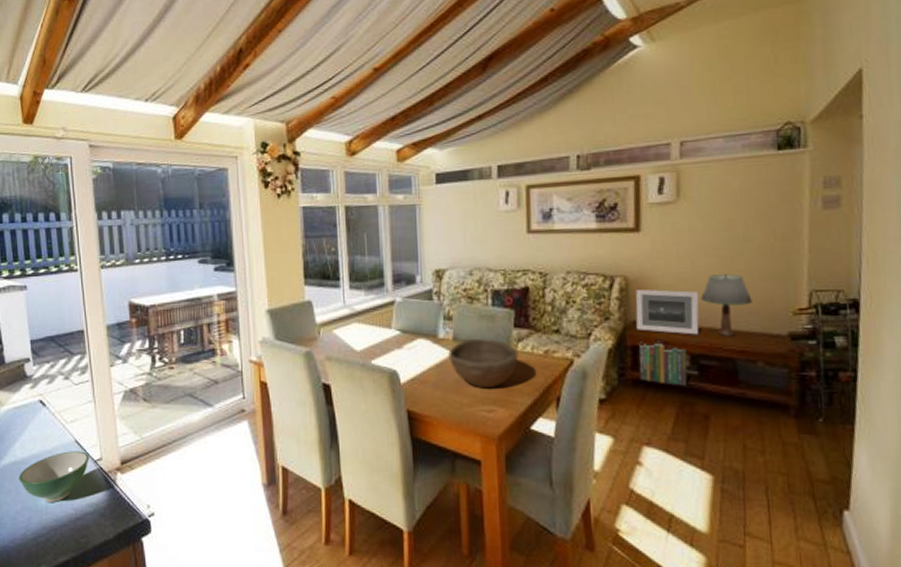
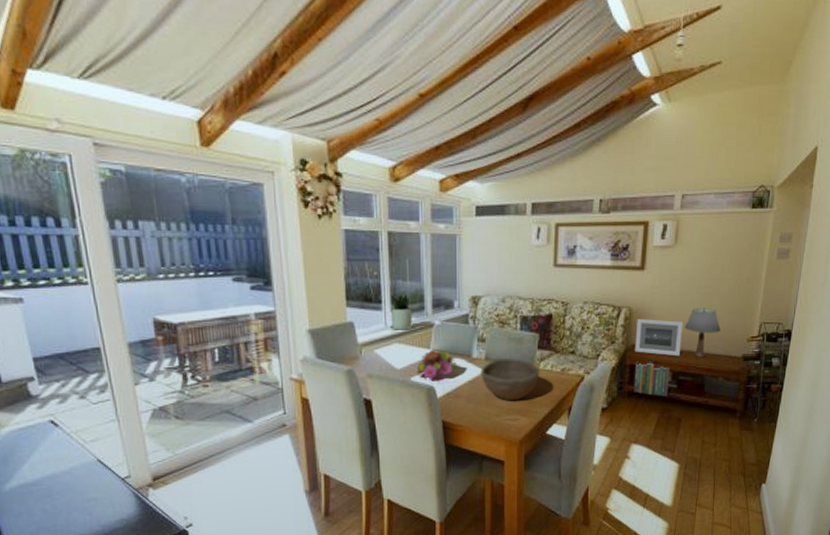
bowl: present [19,451,90,503] -> none [30,470,116,523]
planter: none [349,269,374,309] -> present [390,293,414,330]
flower bouquet: none [377,328,423,363] -> present [416,348,458,380]

